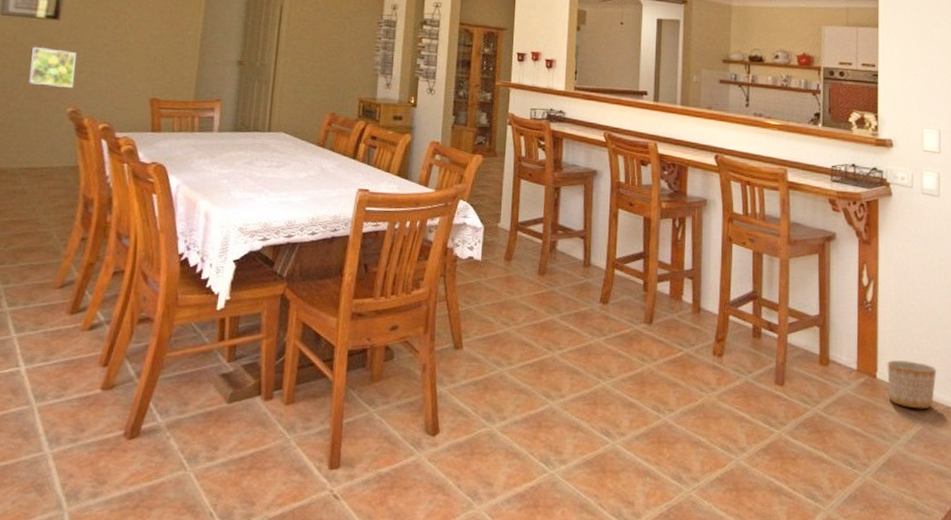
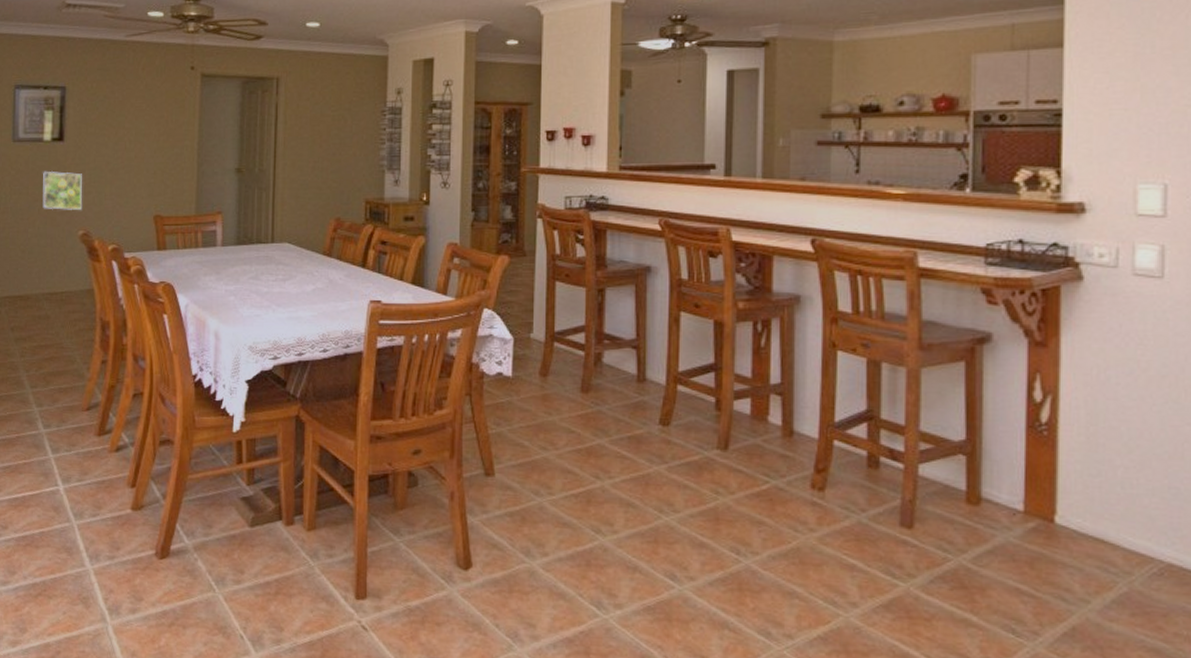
planter: present [887,359,937,409] -> none [1072,500,1154,566]

